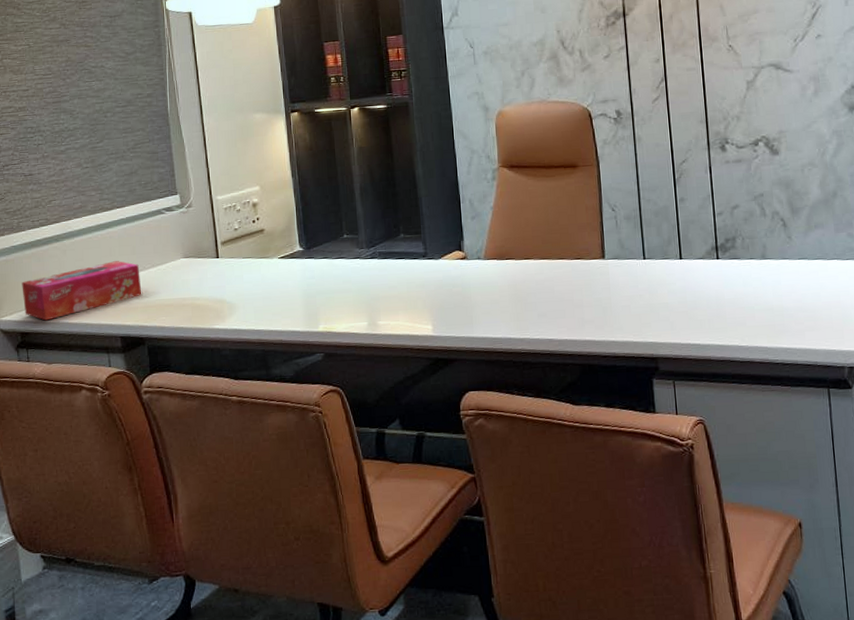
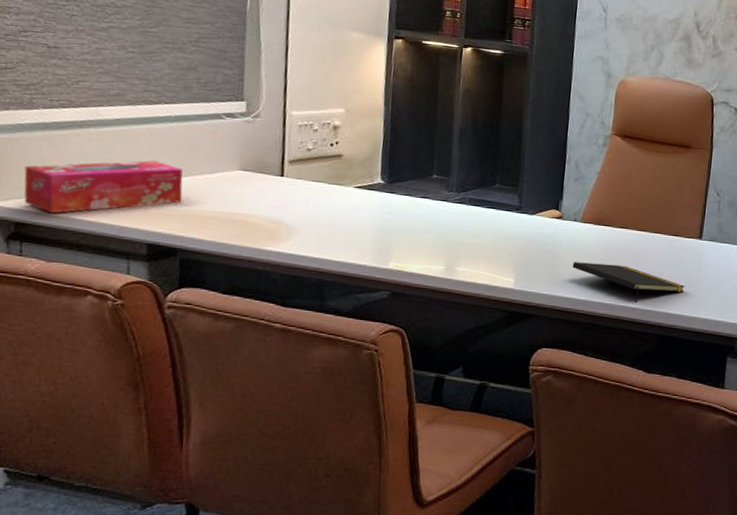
notepad: none [483,297,597,334] -> present [572,262,685,303]

